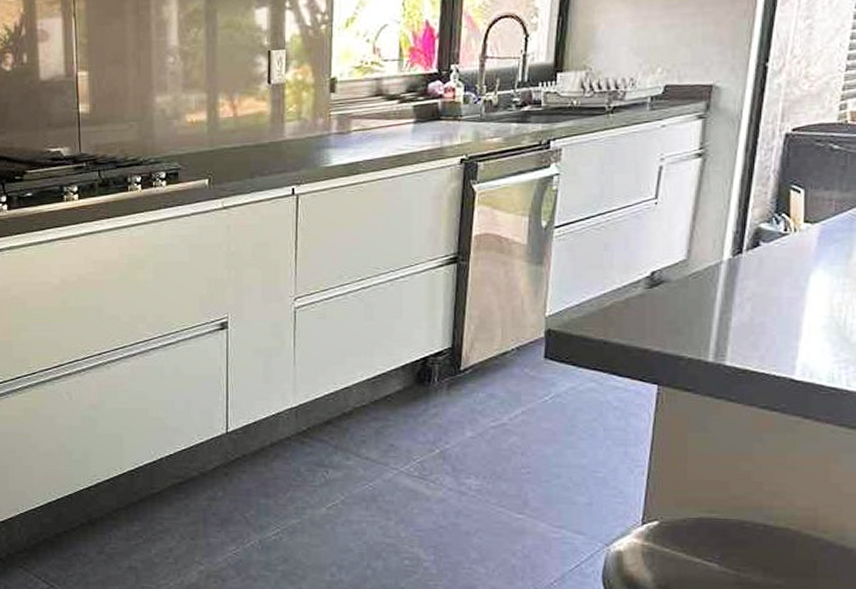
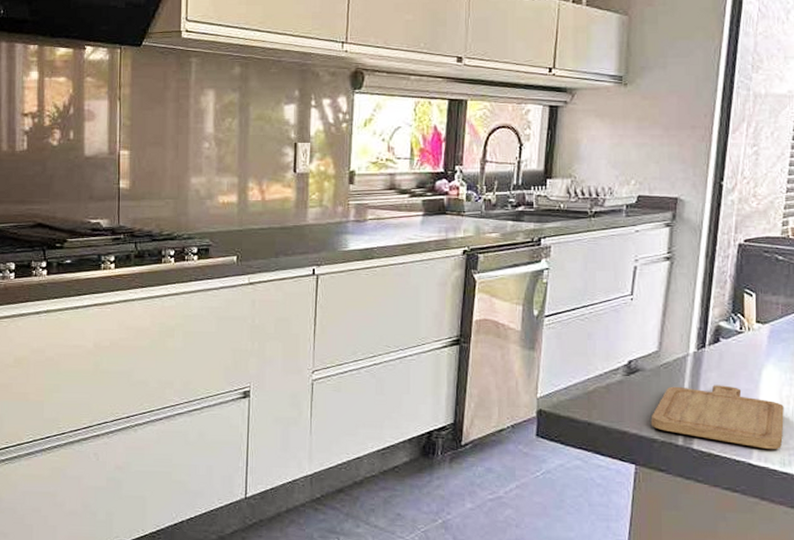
chopping board: none [676,294,835,362] -> present [650,385,784,449]

